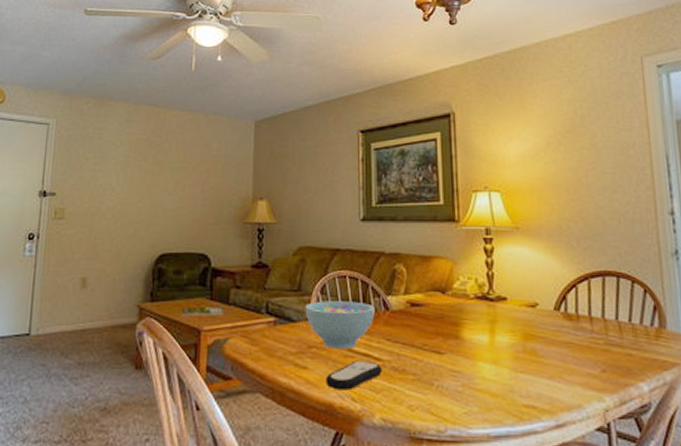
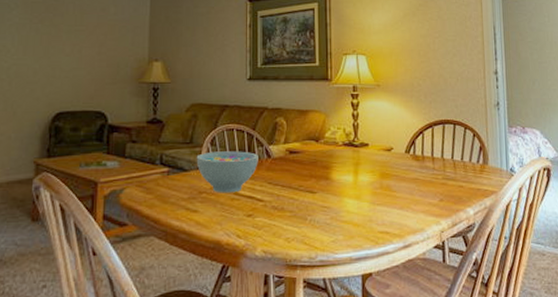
remote control: present [326,360,383,391] -> none [214,202,265,229]

